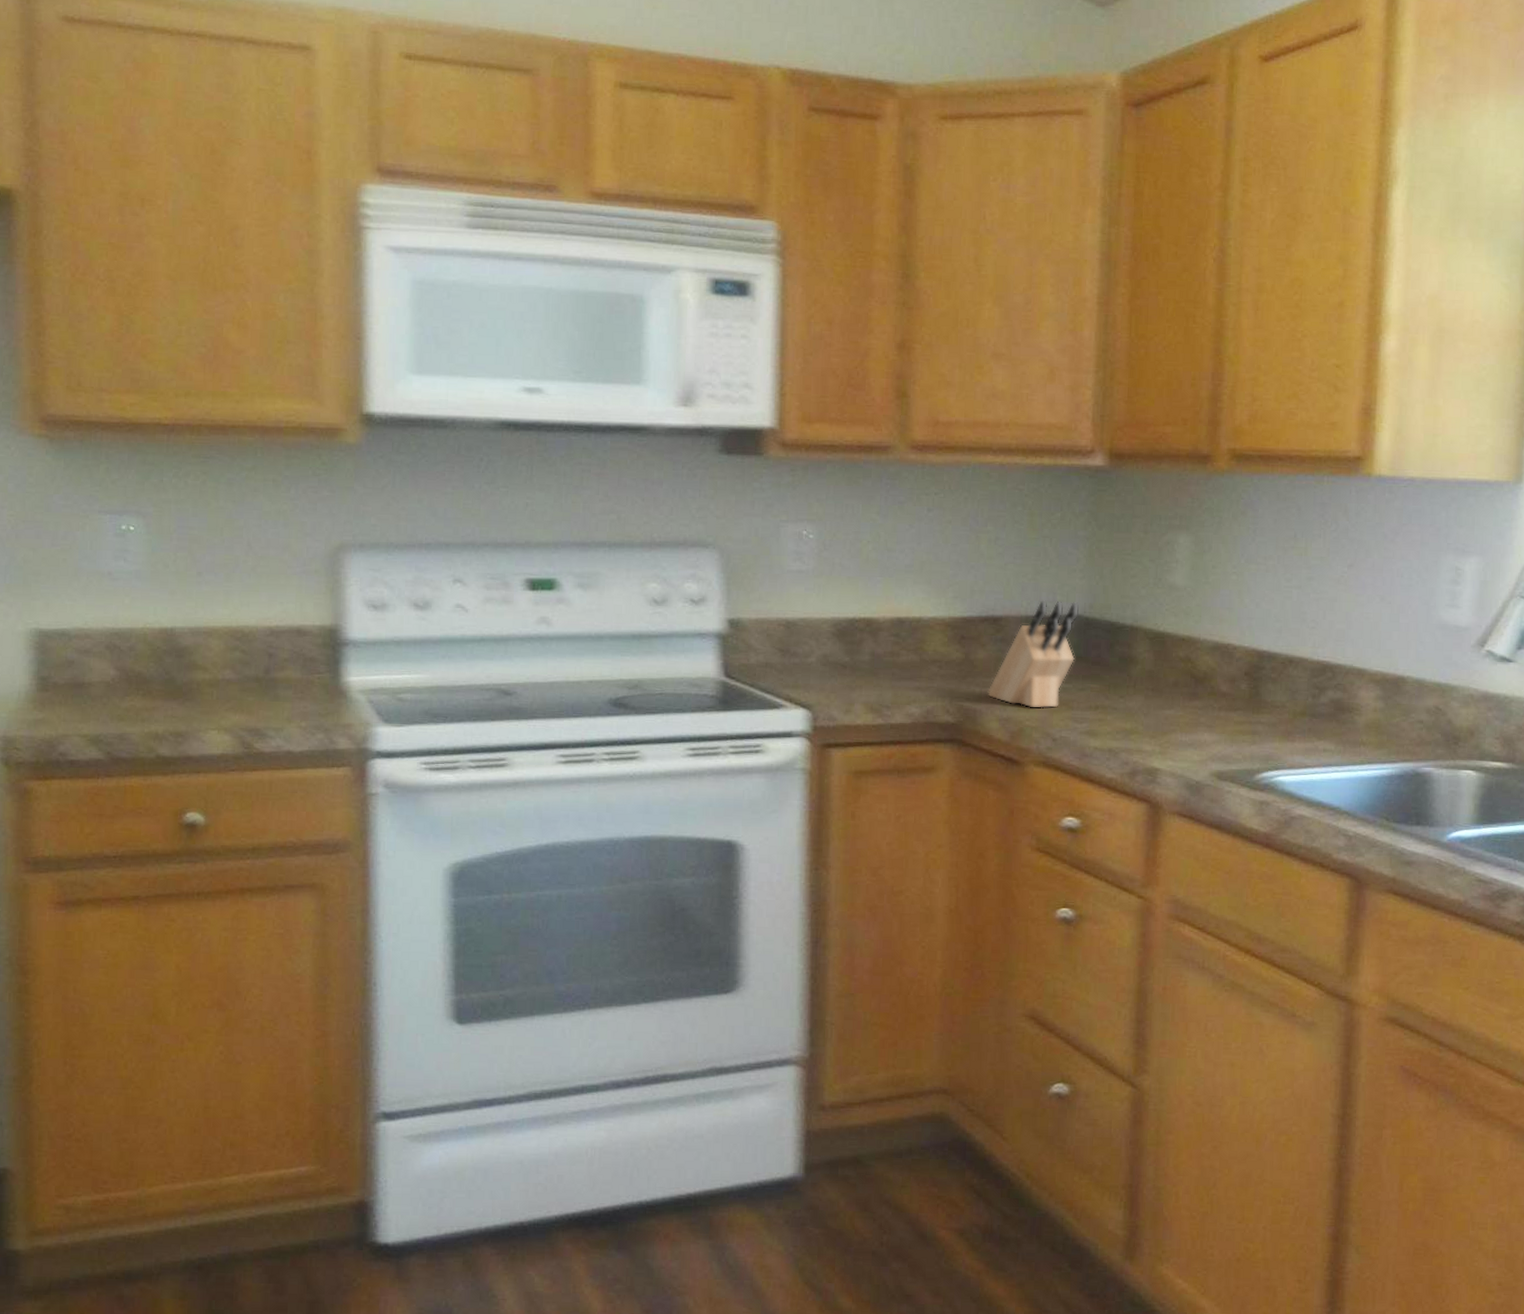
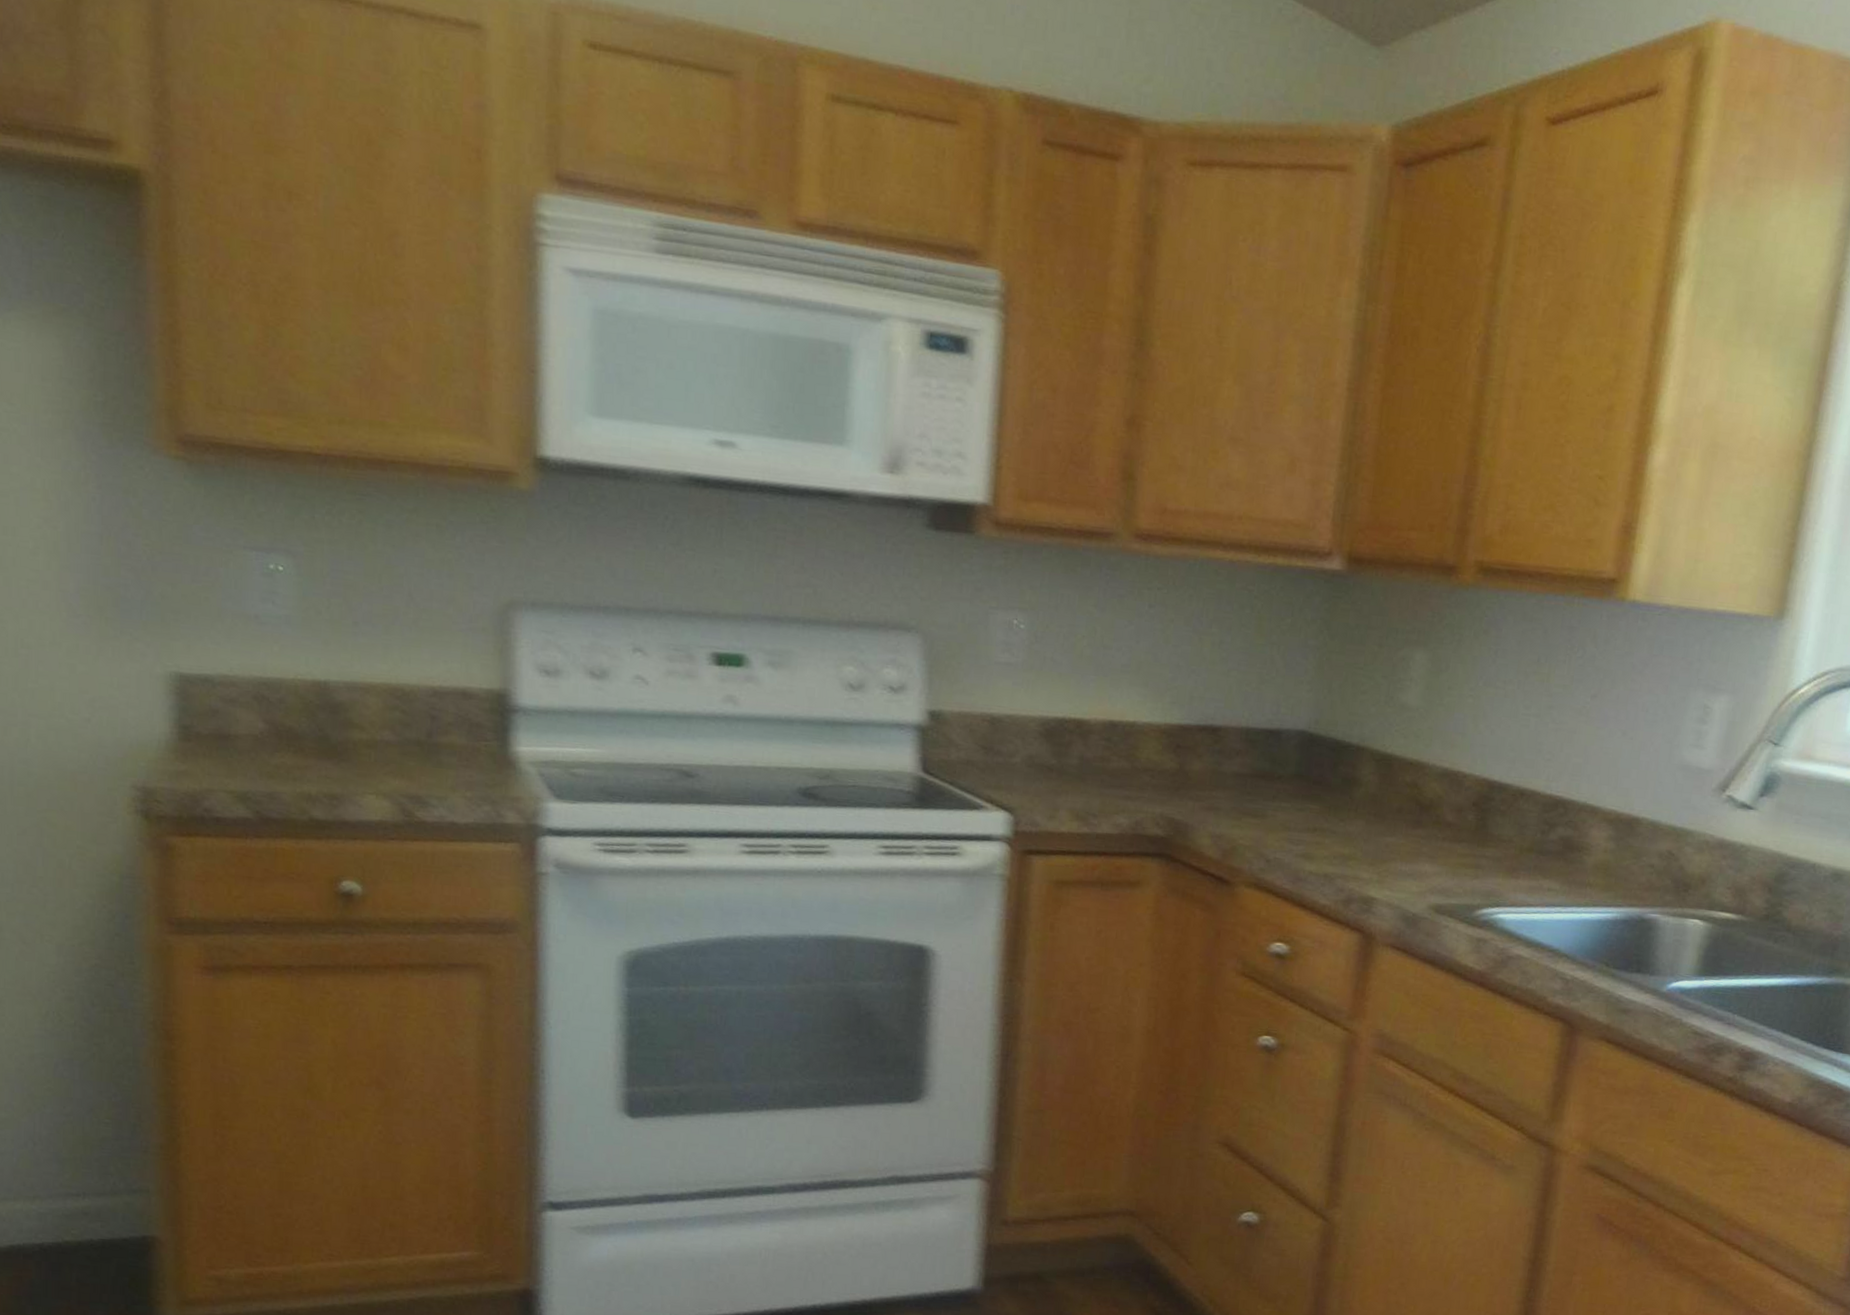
knife block: present [987,600,1079,709] -> none [1201,712,1303,827]

